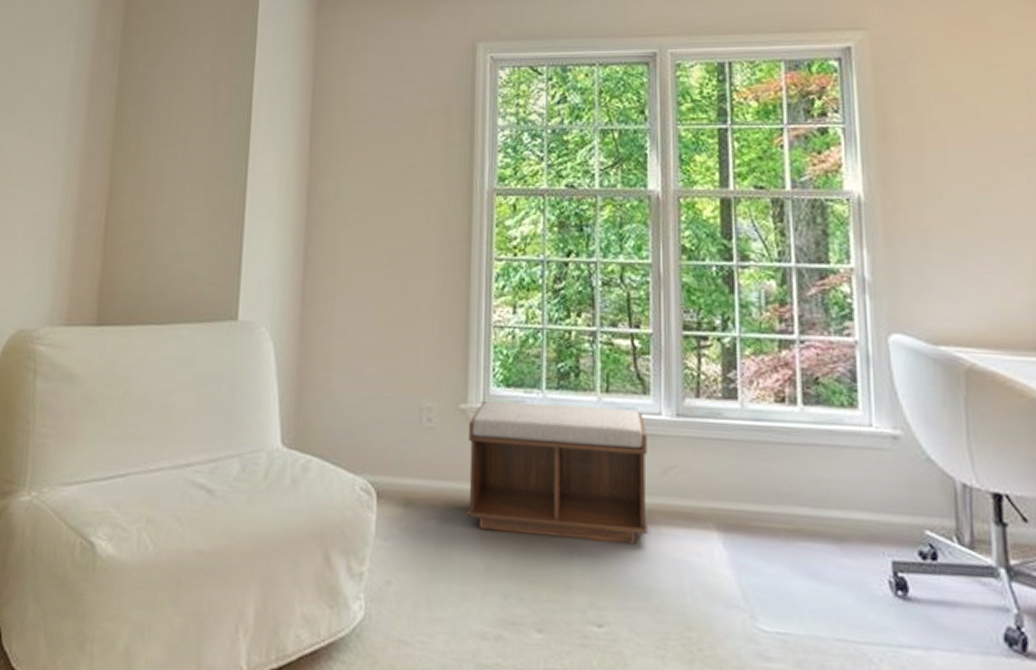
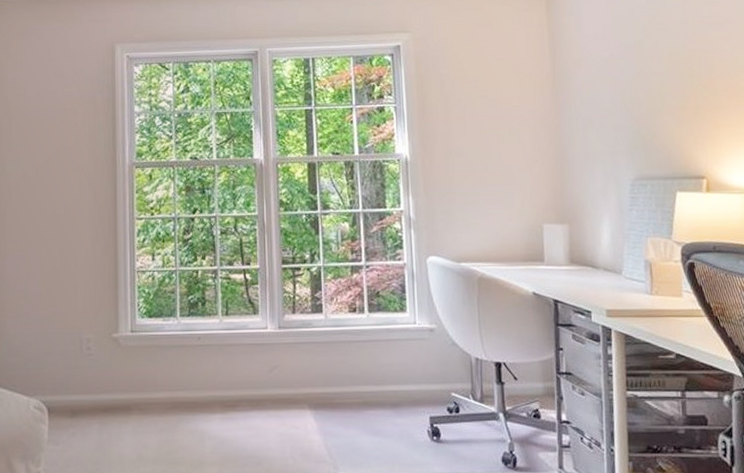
bench: present [467,400,649,545] -> none [121,326,260,428]

